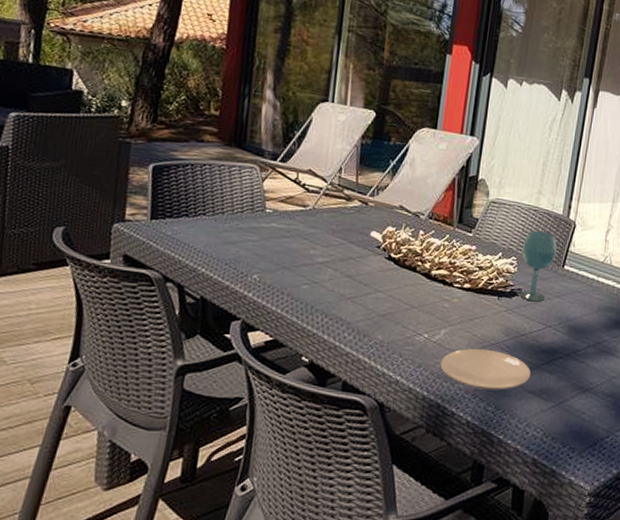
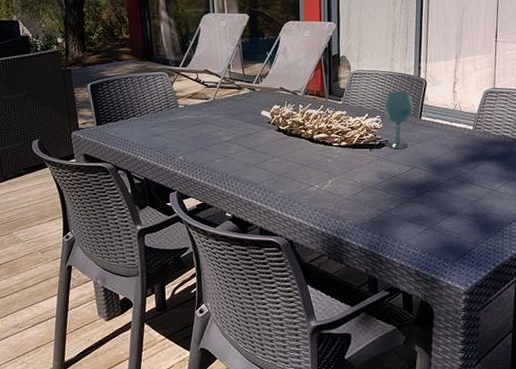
plate: present [440,348,531,390] -> none [331,191,405,222]

